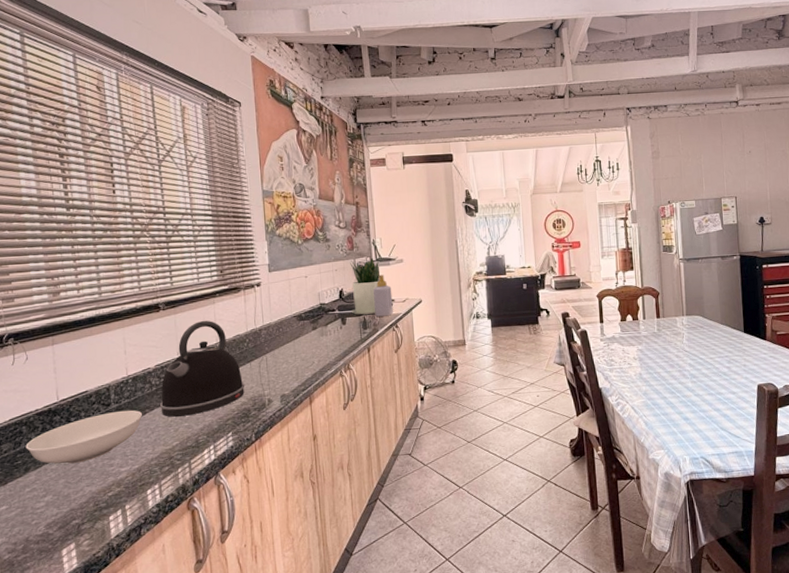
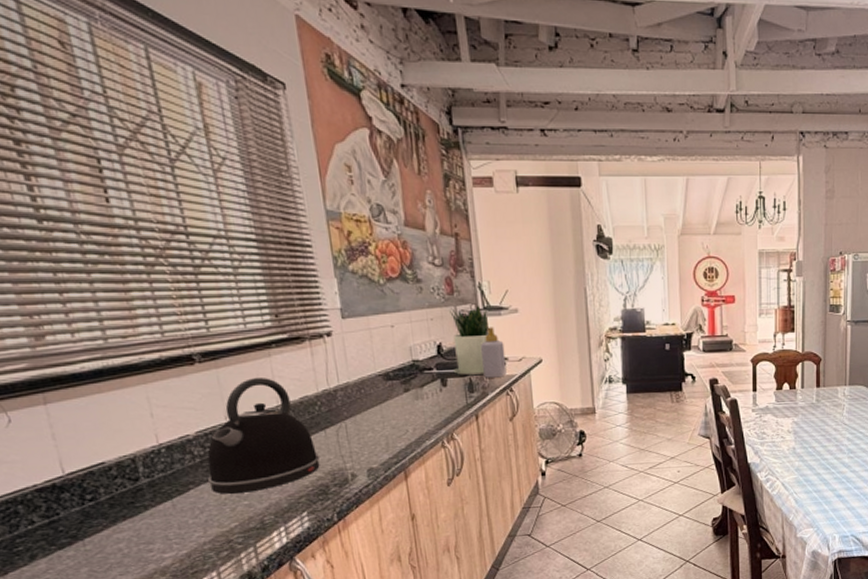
bowl: present [25,410,143,464] -> none [26,485,186,550]

